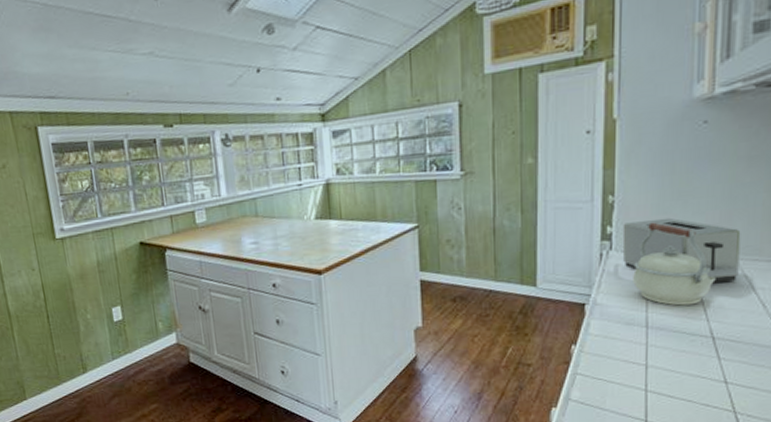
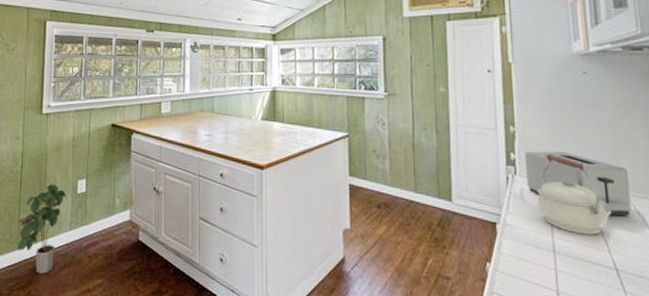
potted plant: none [53,314,103,406] -> present [17,184,67,274]

